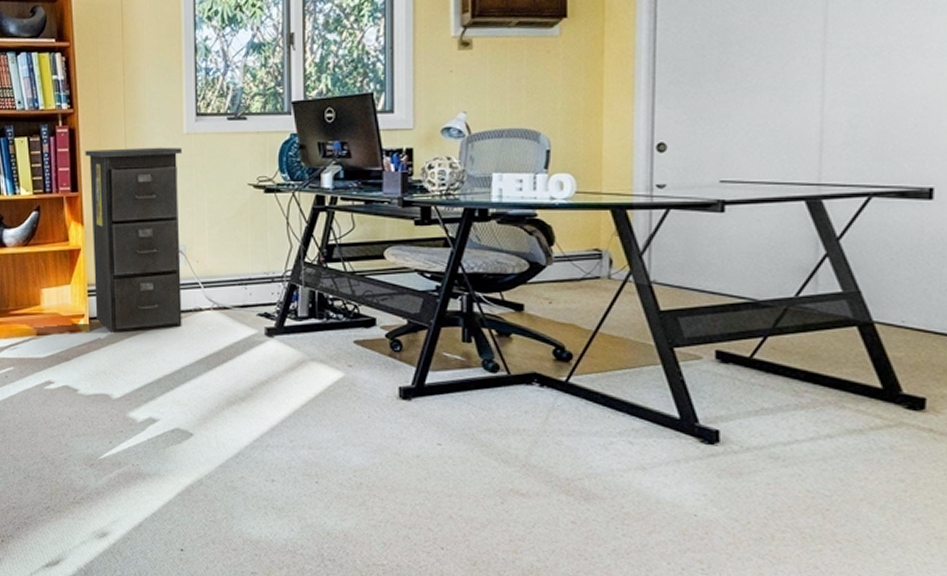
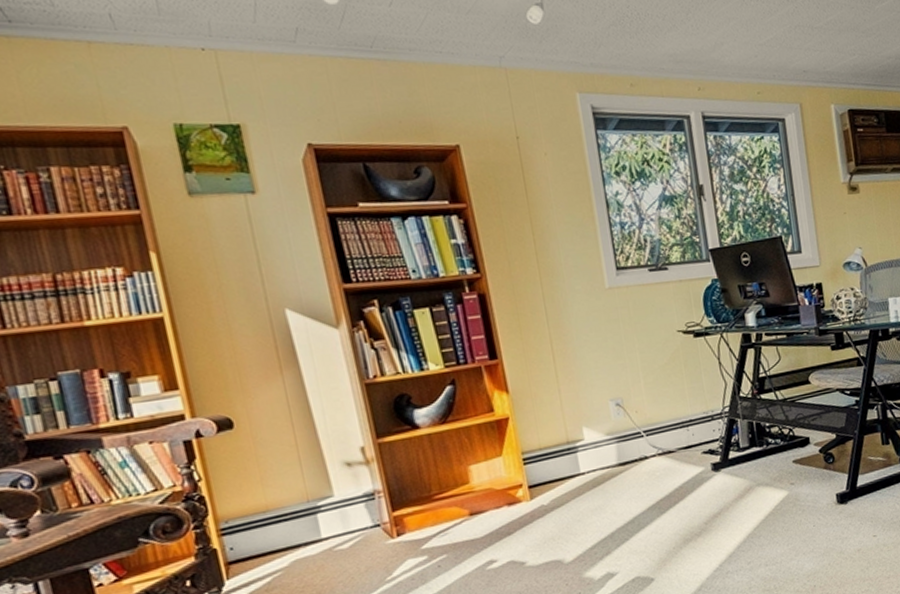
filing cabinet: present [85,147,183,333] -> none [500,302,629,497]

